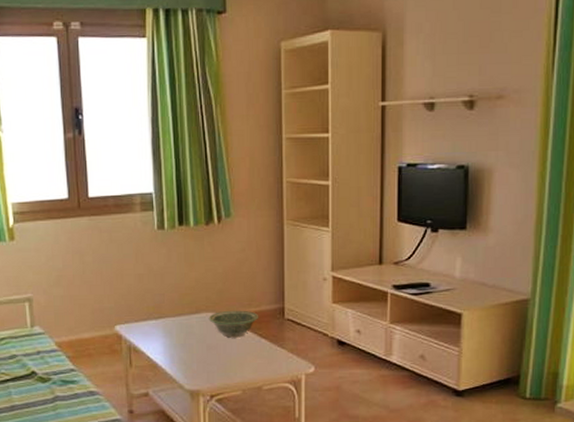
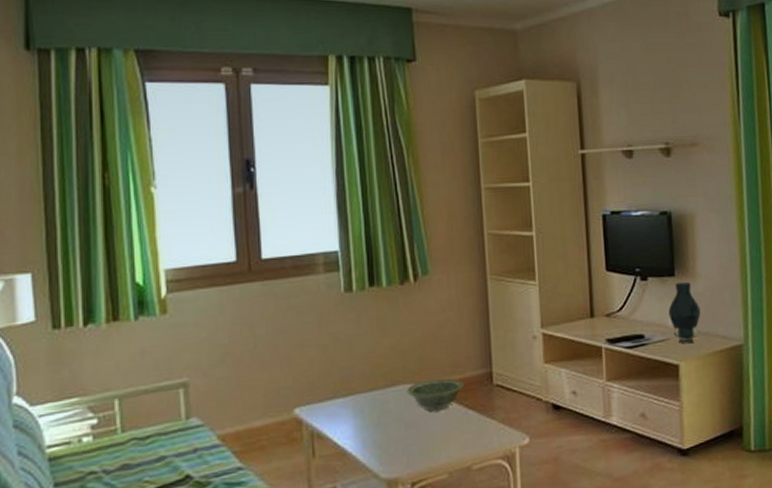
vase: none [456,235,489,295] -> present [668,281,701,344]

